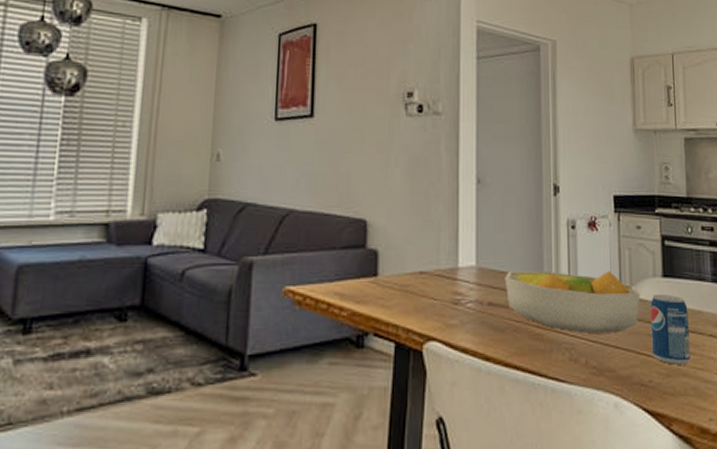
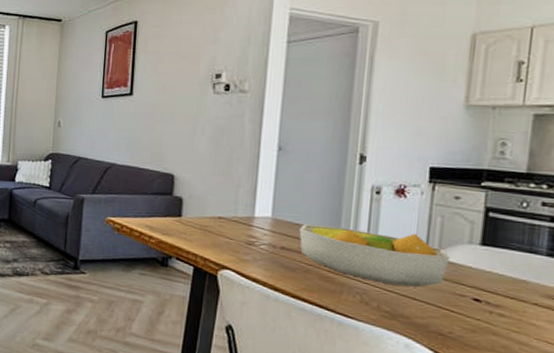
beverage can: present [650,295,690,365] -> none [456,260,509,325]

